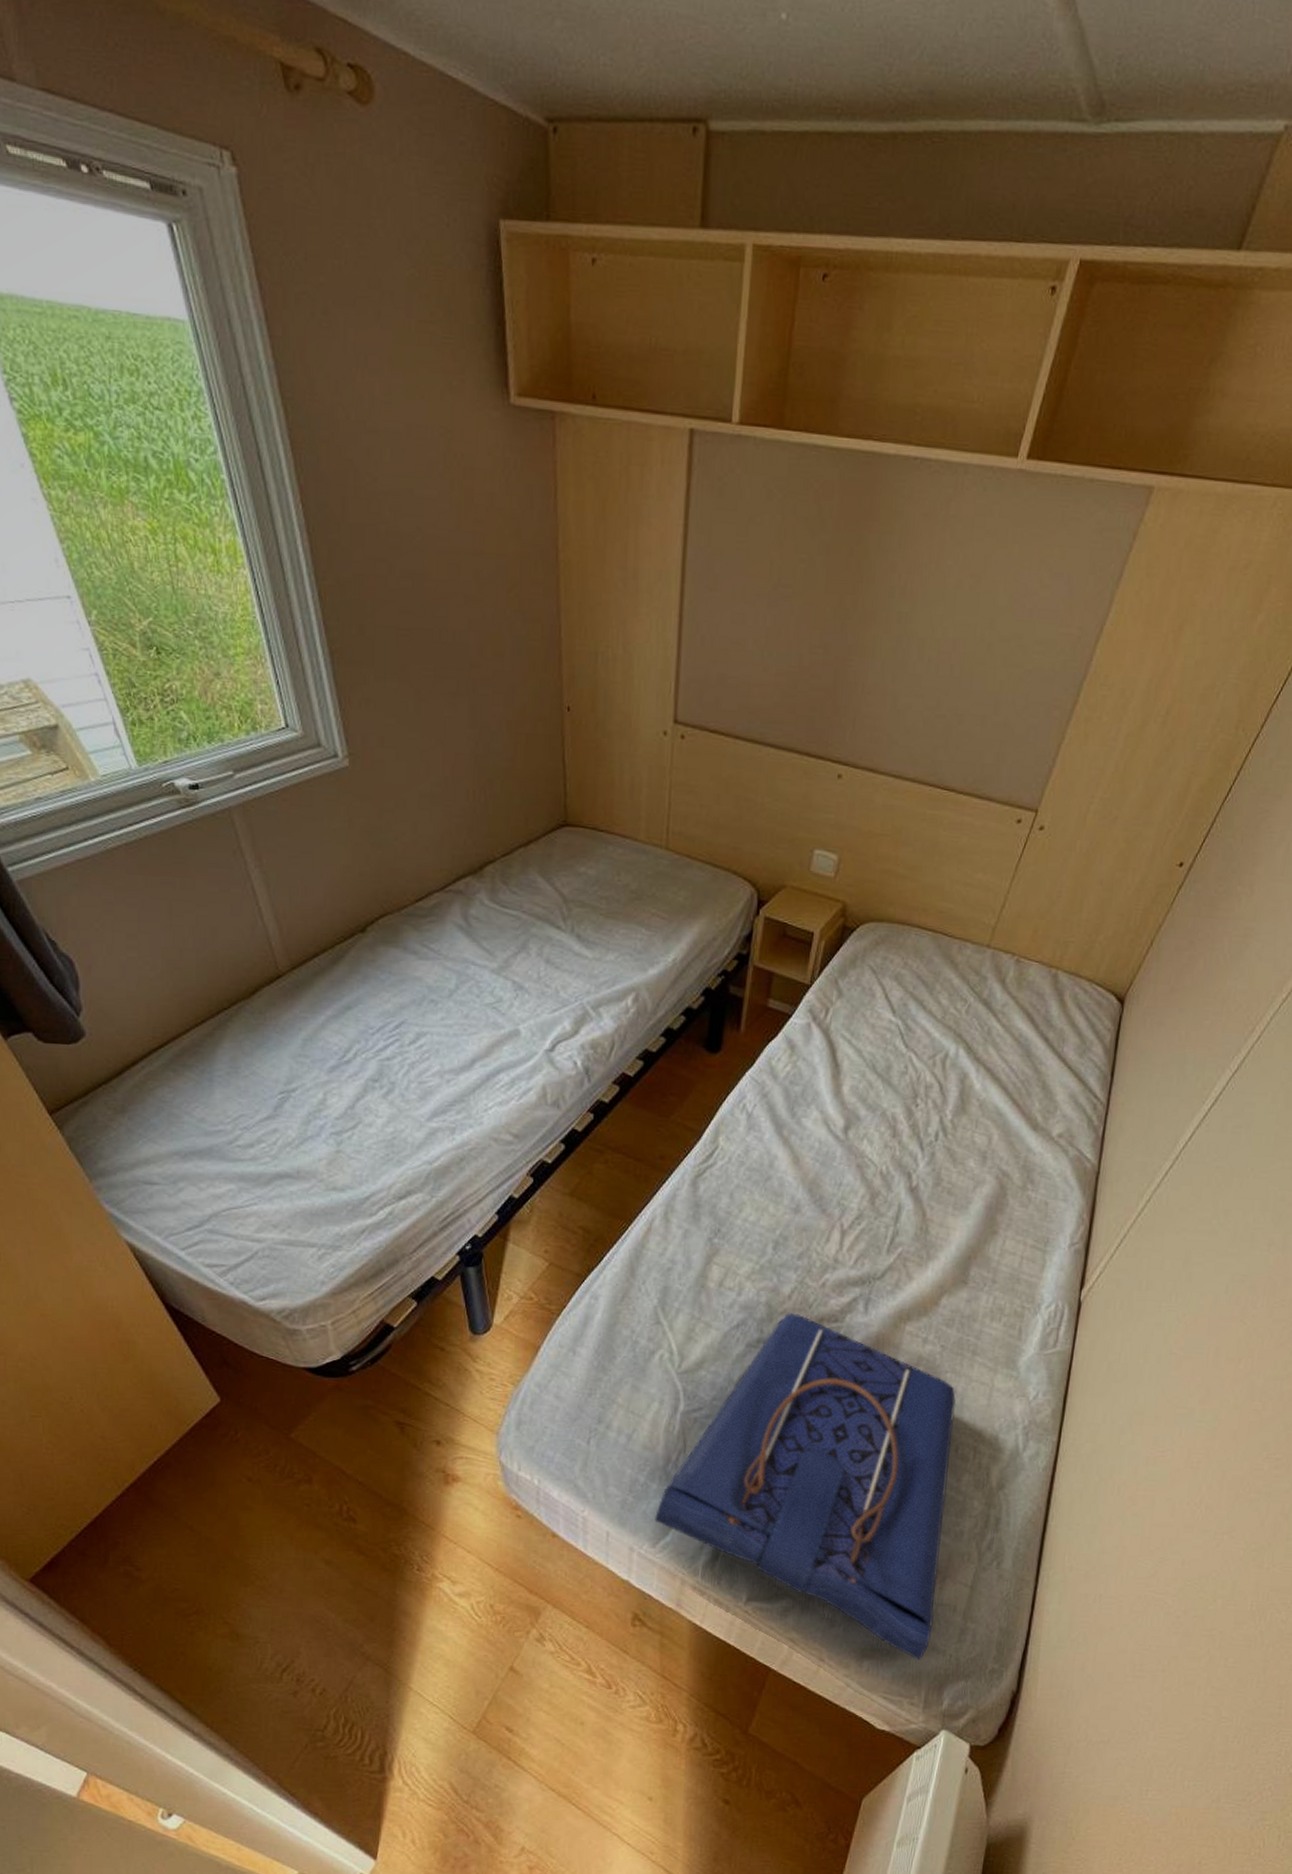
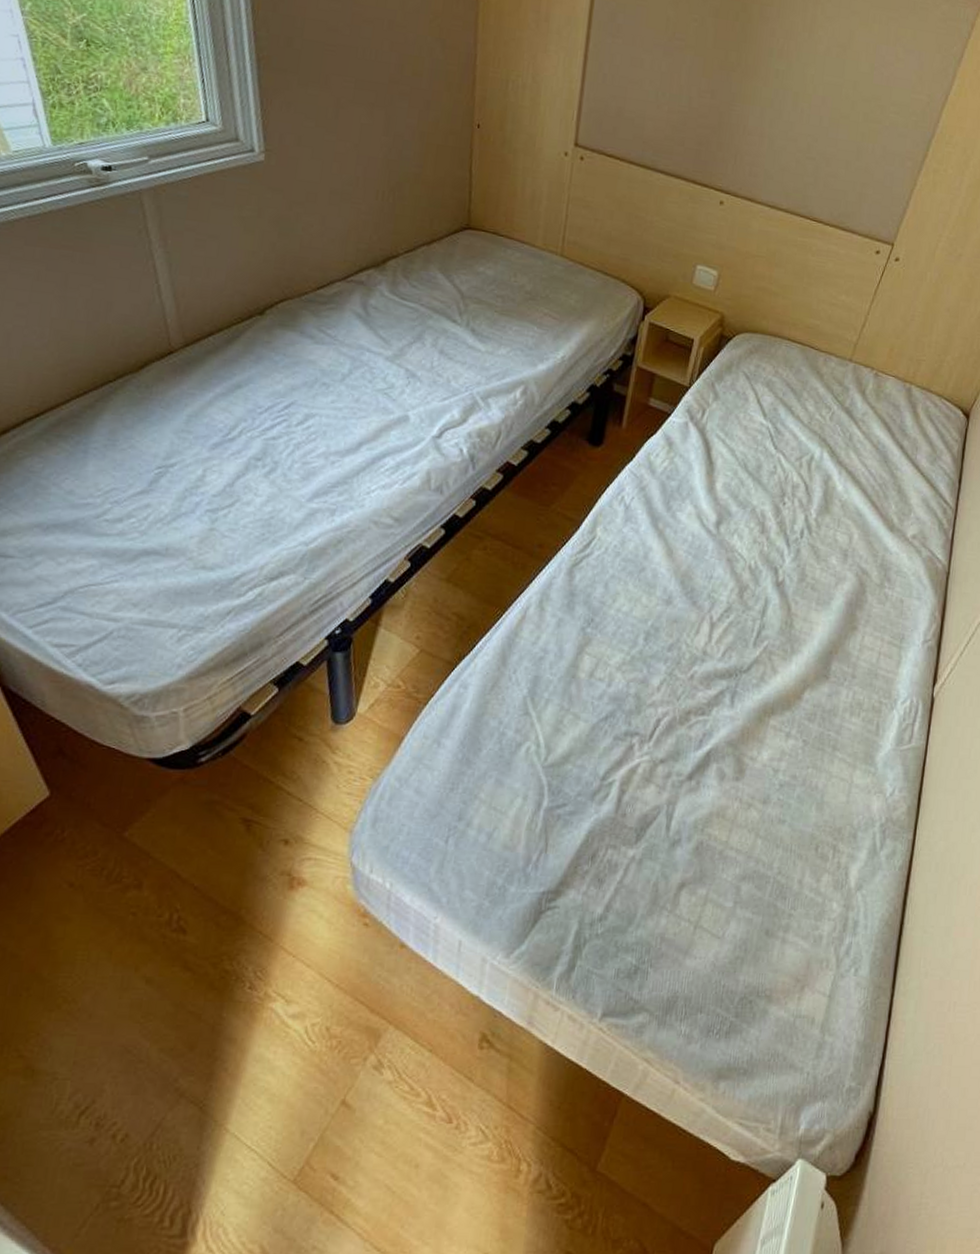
tote bag: present [655,1312,956,1660] -> none [510,705,817,1080]

